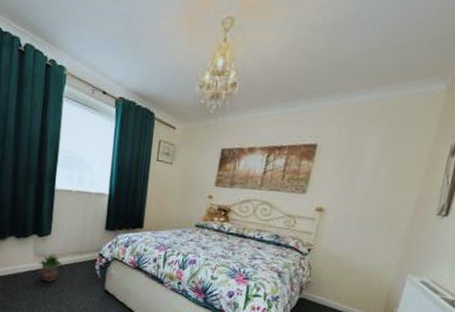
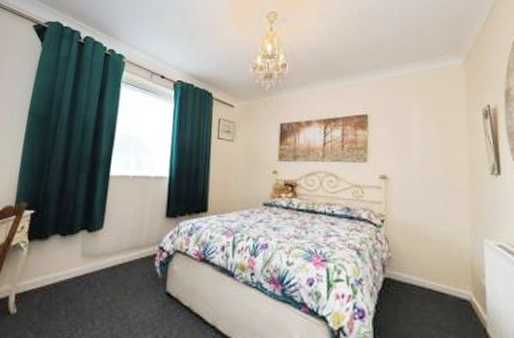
potted plant: present [38,253,63,283] -> none [86,252,116,290]

